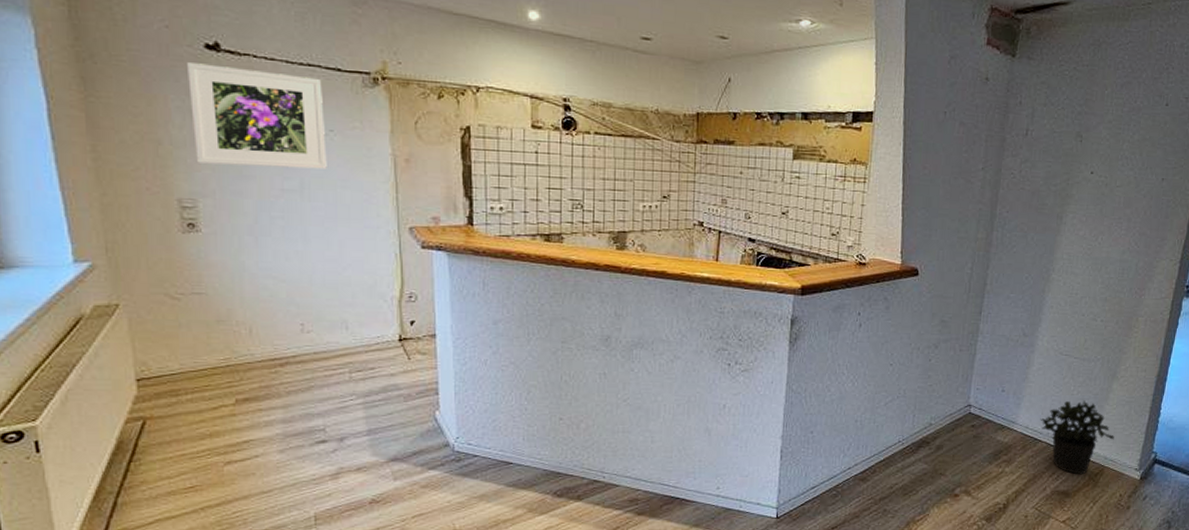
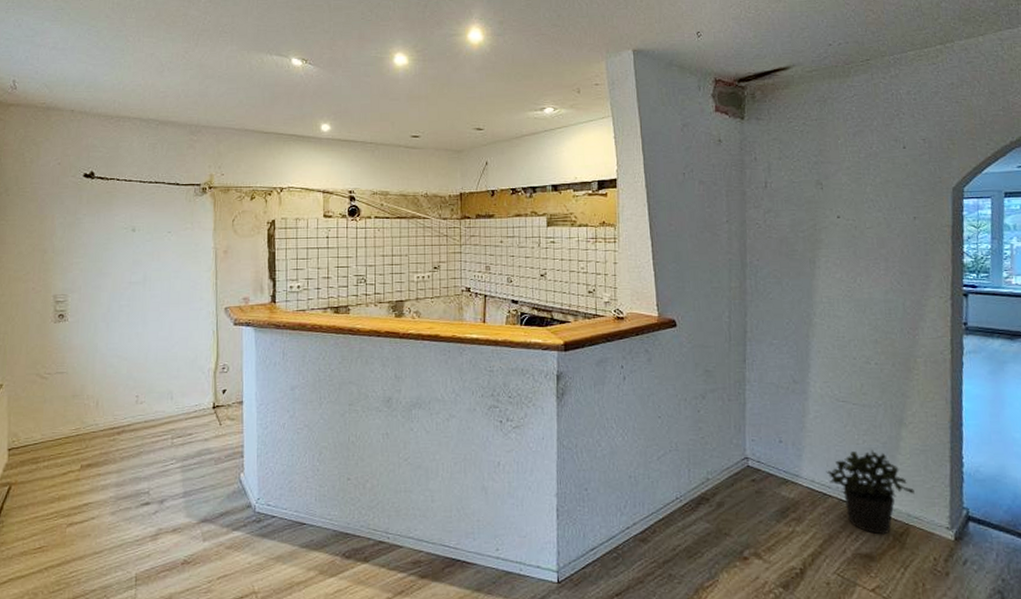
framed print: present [186,62,327,169] -> none [69,188,165,266]

